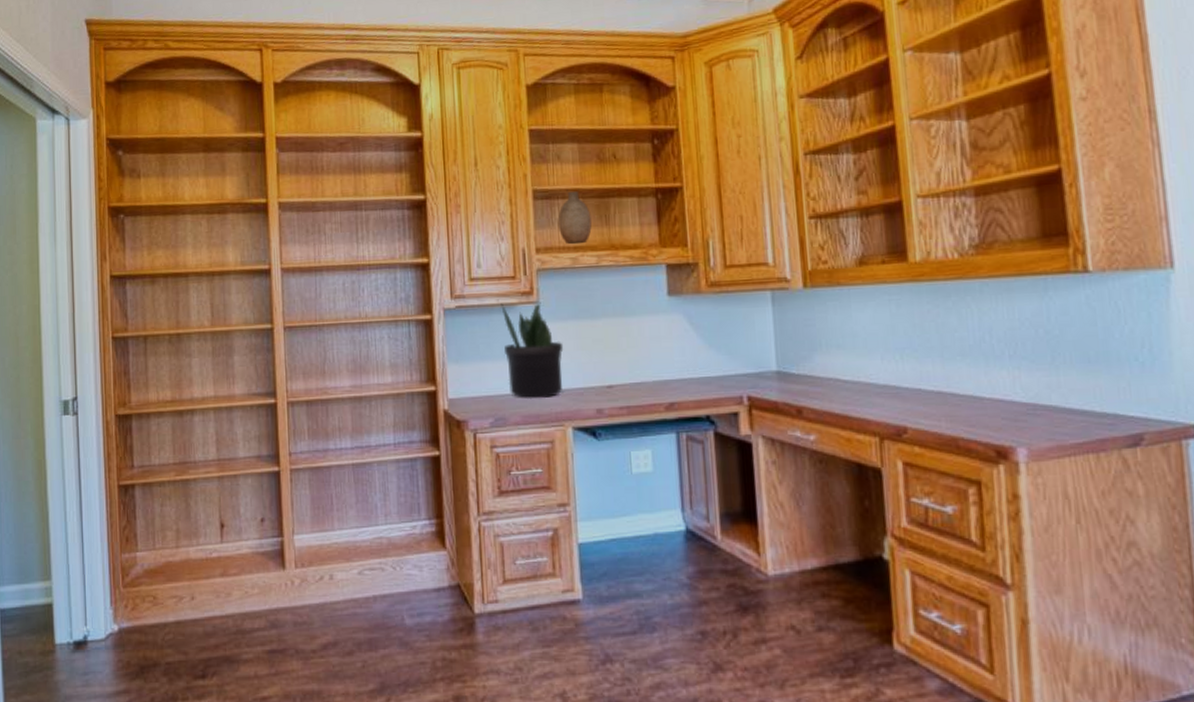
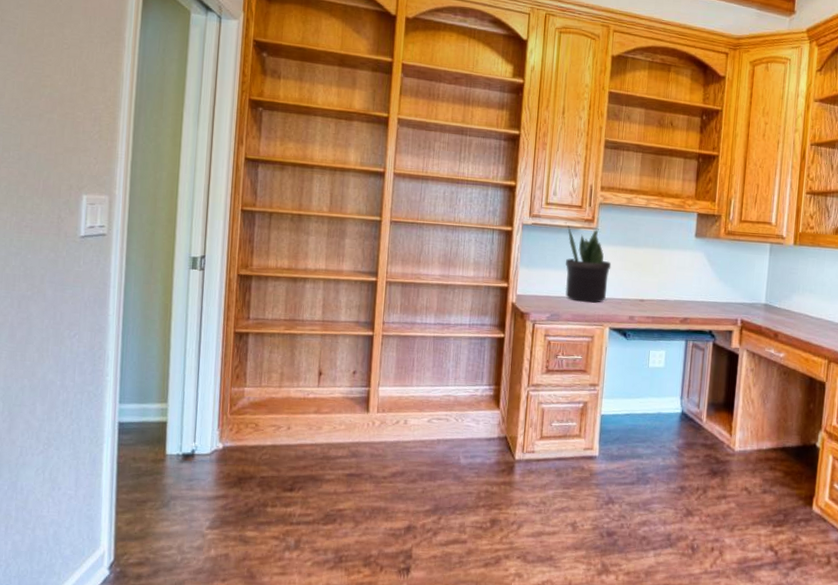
decorative vase: present [558,189,592,245] -> none [621,144,647,189]

